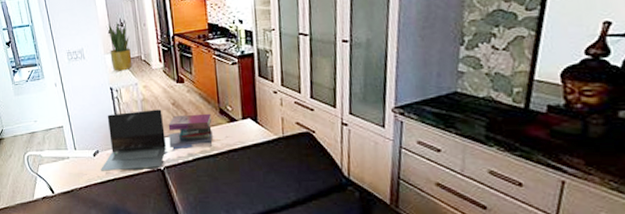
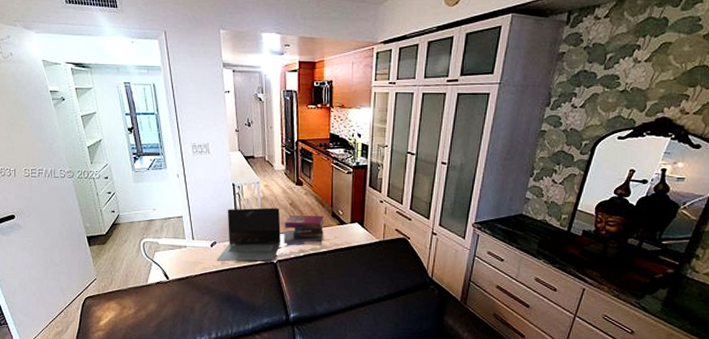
planter: present [106,22,133,71] -> none [233,121,256,169]

